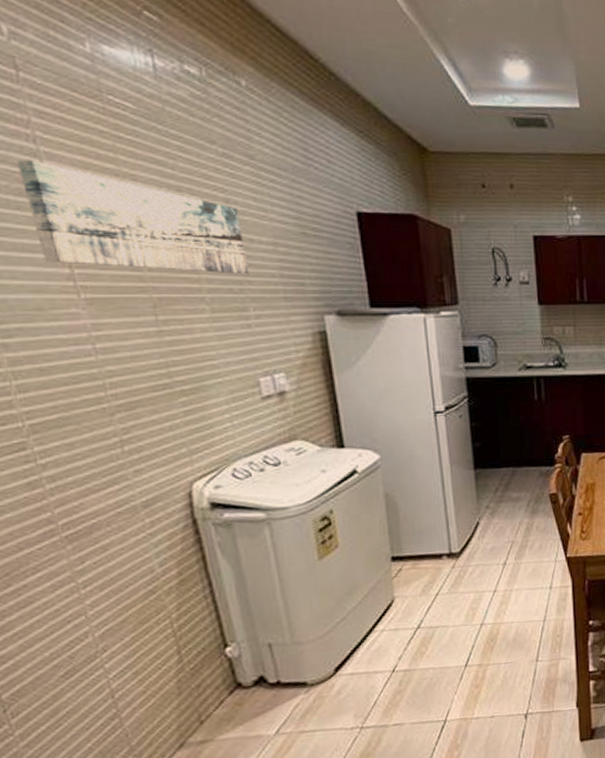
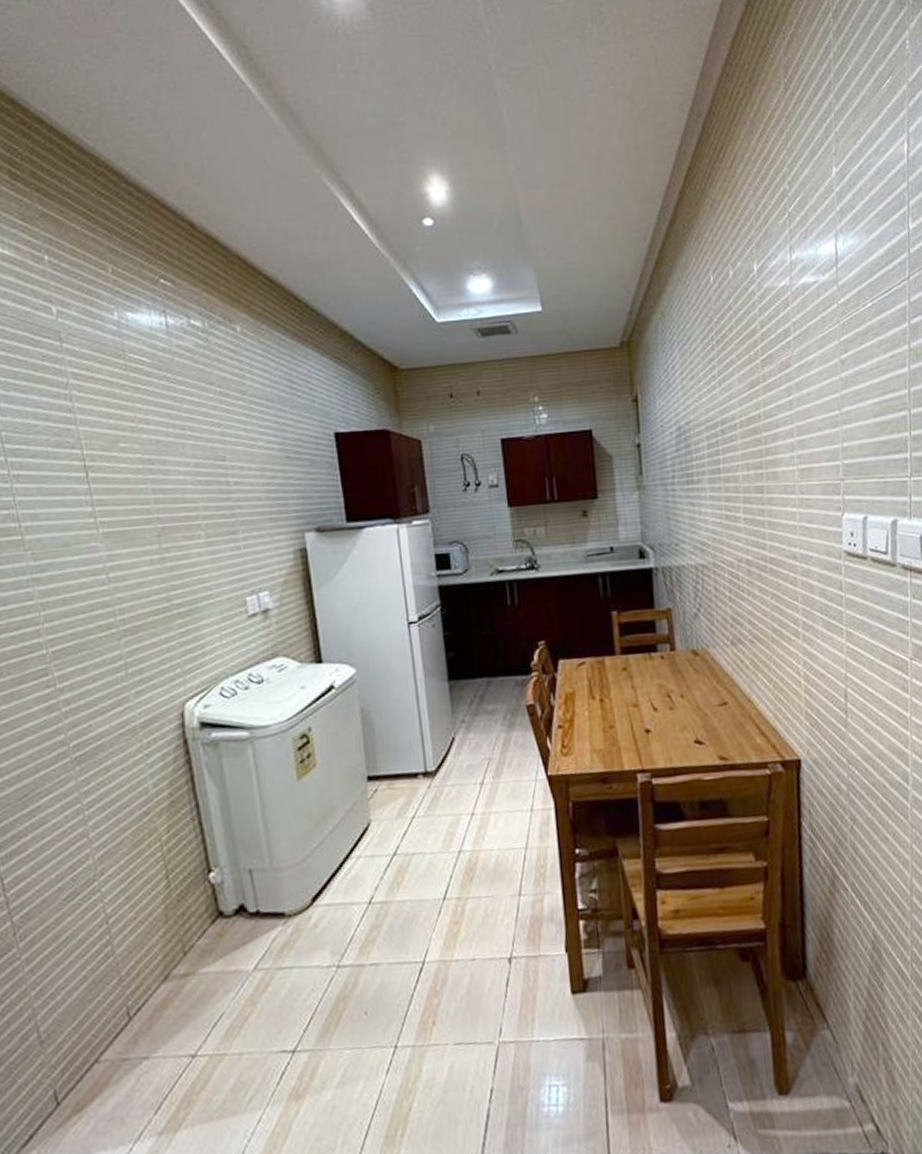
wall art: present [16,160,250,275] -> none [56,416,240,503]

